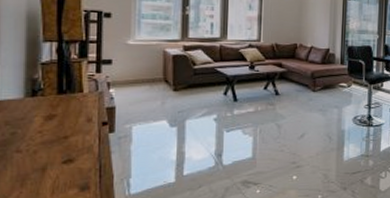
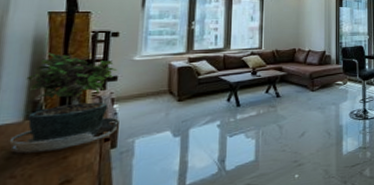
potted plant: none [12,30,116,130] -> present [9,52,119,154]

